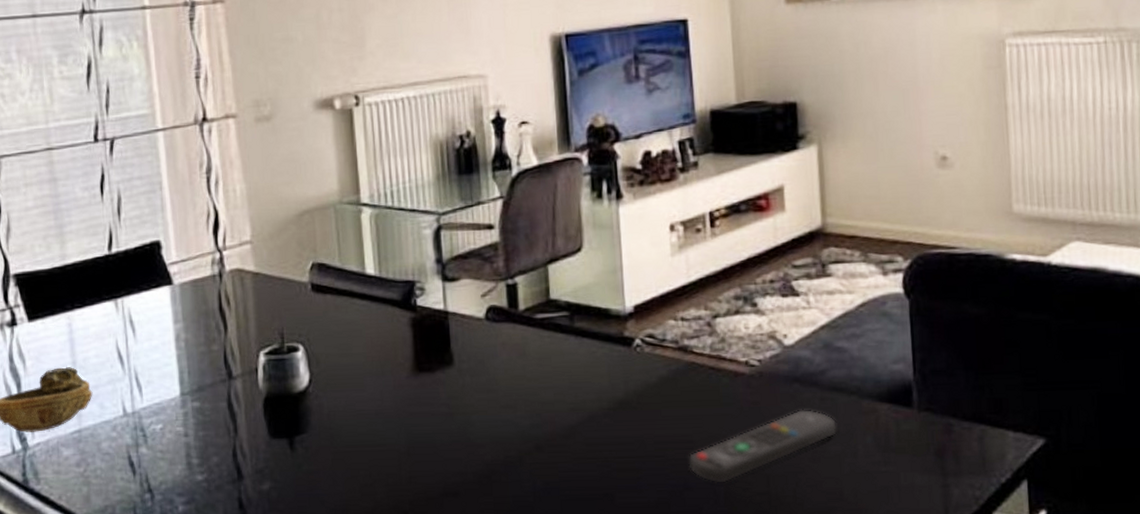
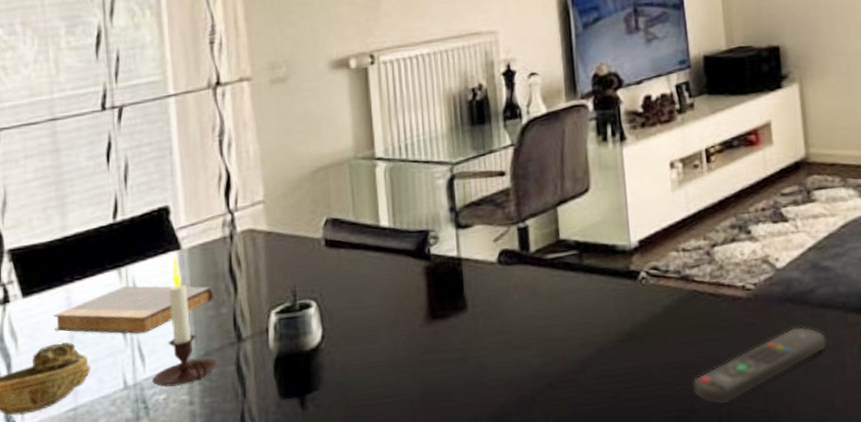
book: none [57,316,205,364] -> present [54,285,214,334]
candle: none [148,292,210,418] -> present [151,257,218,387]

